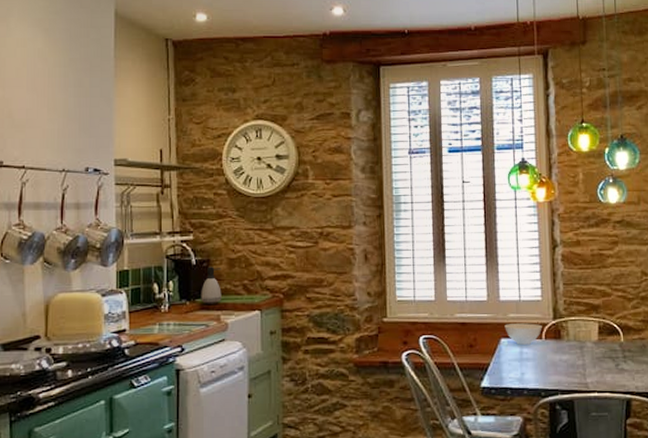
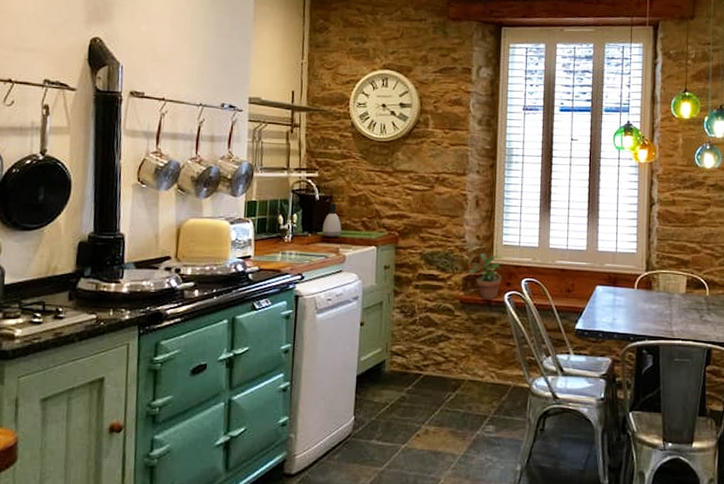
potted plant: none [362,311,397,361] -> present [469,253,502,300]
bowl: present [504,323,542,346] -> none [601,273,635,294]

